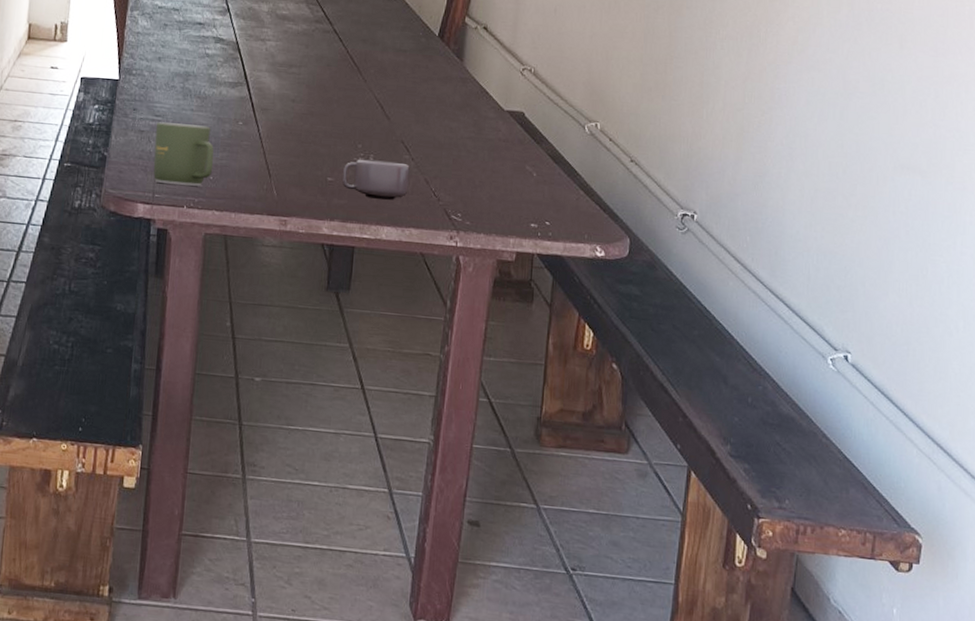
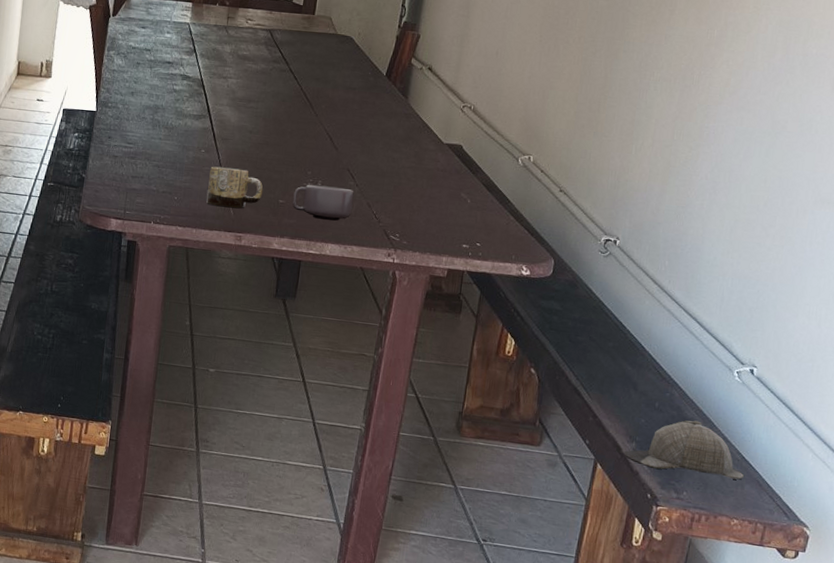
mug: present [153,122,214,187] -> none [125,148,179,205]
mug: none [246,140,310,189] -> present [206,166,264,209]
baseball cap: none [718,416,847,483] -> present [623,420,744,480]

